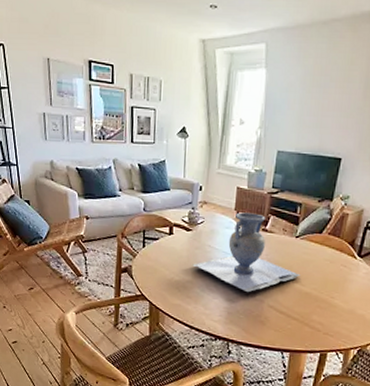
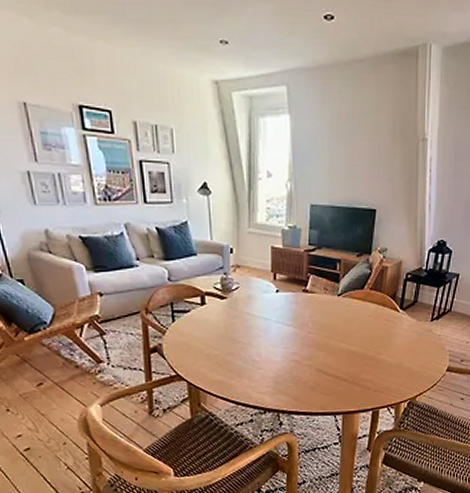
vase: present [192,212,301,293] -> none [231,274,346,359]

